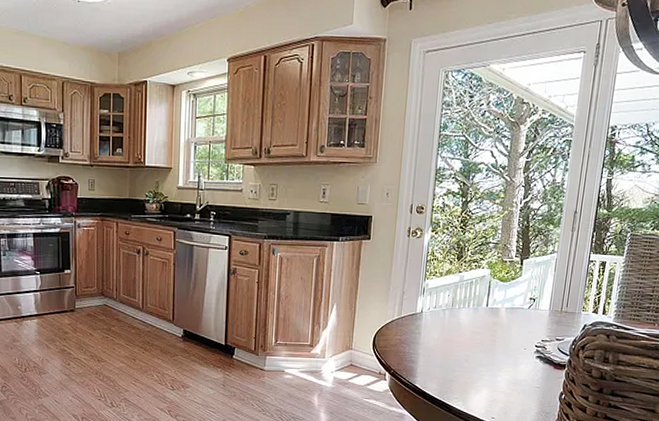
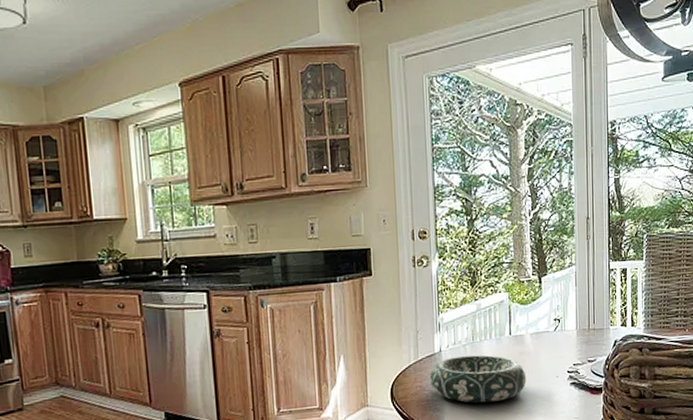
decorative bowl: none [408,319,497,362] -> present [429,355,527,403]

